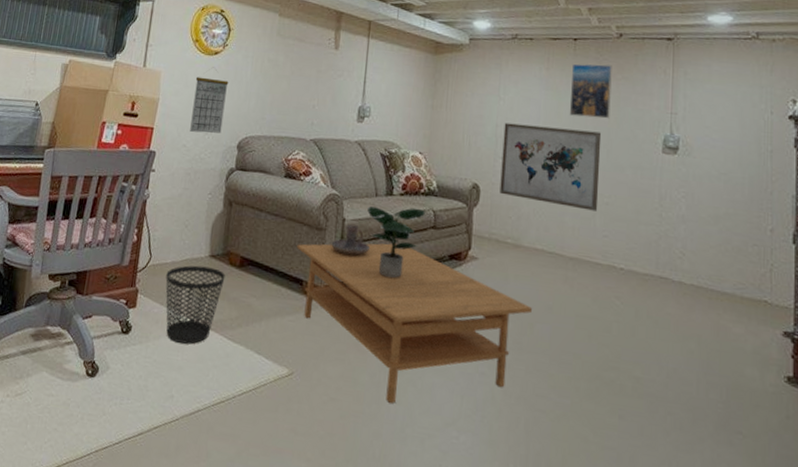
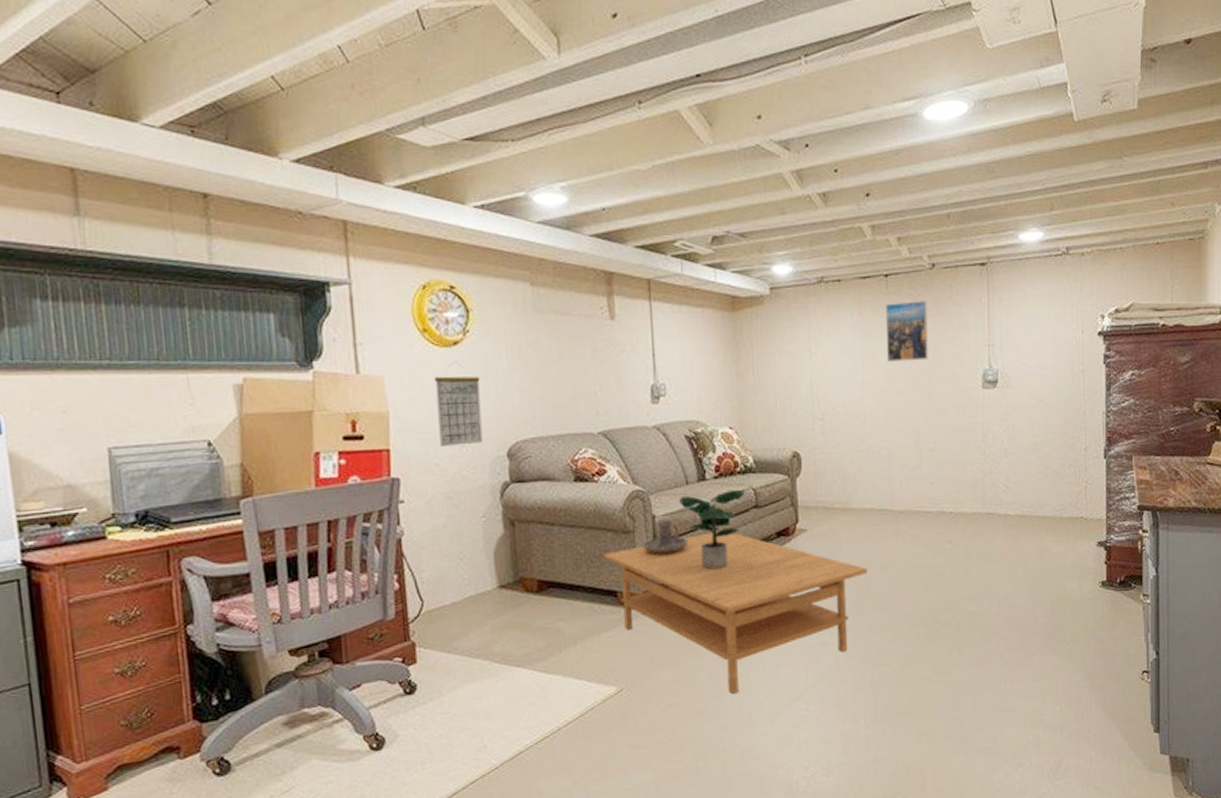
wastebasket: present [165,265,225,345] -> none [447,599,523,689]
wall art: present [499,122,602,211] -> none [819,376,924,460]

